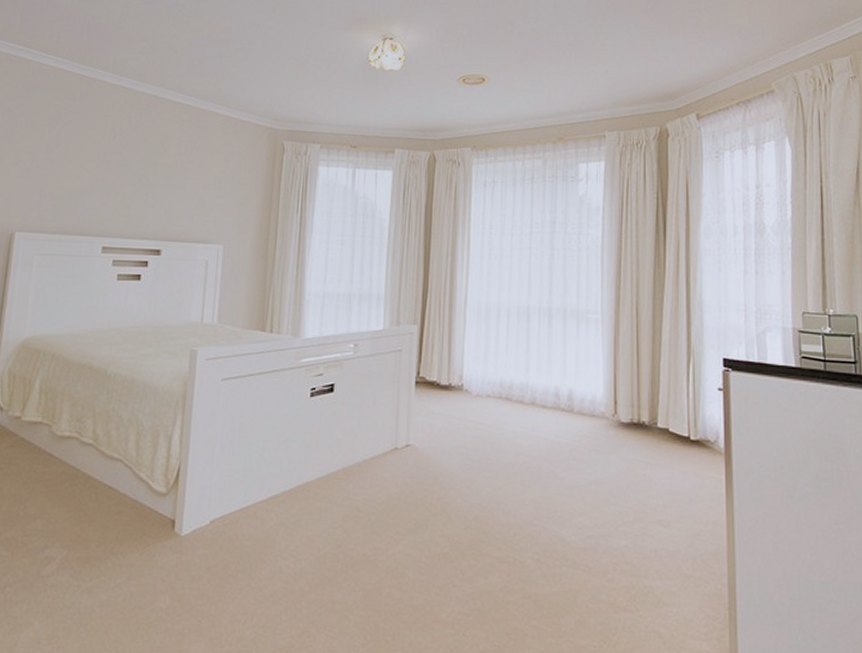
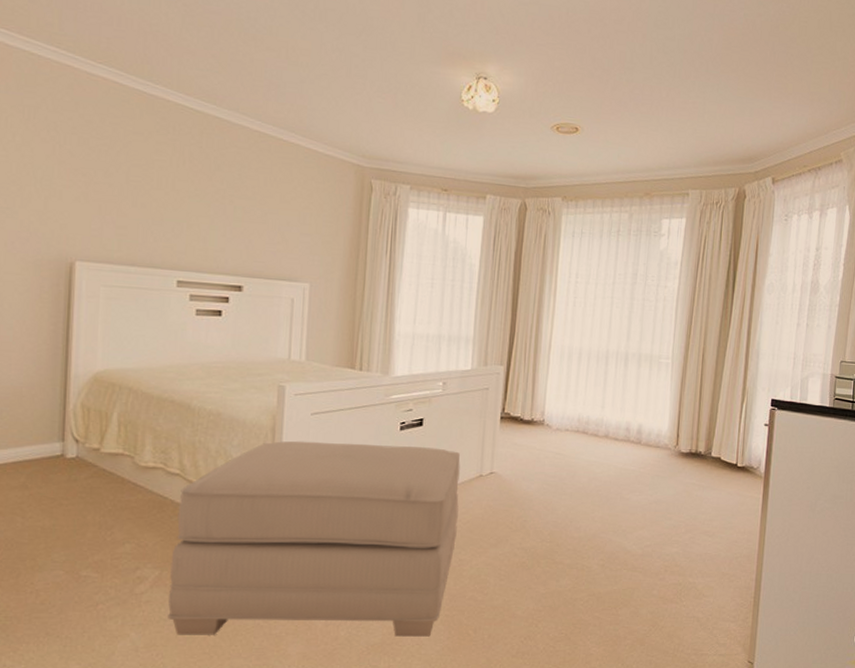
ottoman: none [71,408,374,642] -> present [168,441,460,637]

